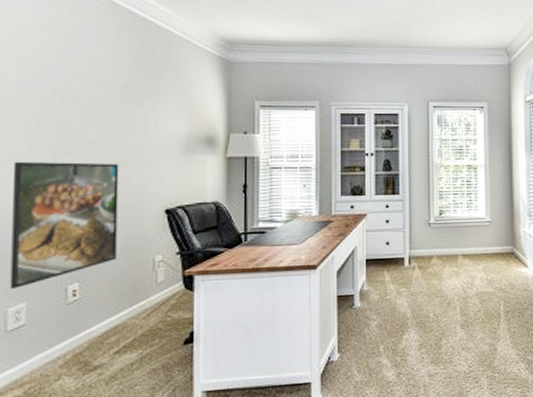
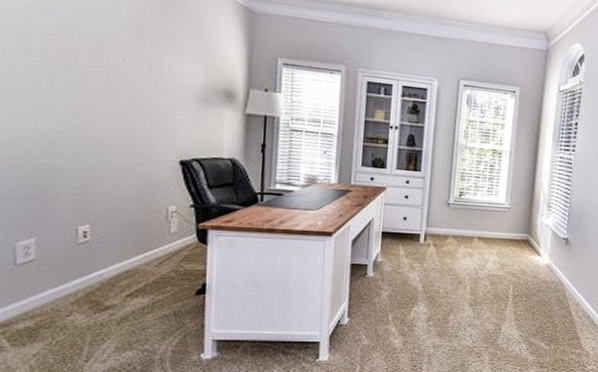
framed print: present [10,161,119,289] -> none [18,93,132,224]

